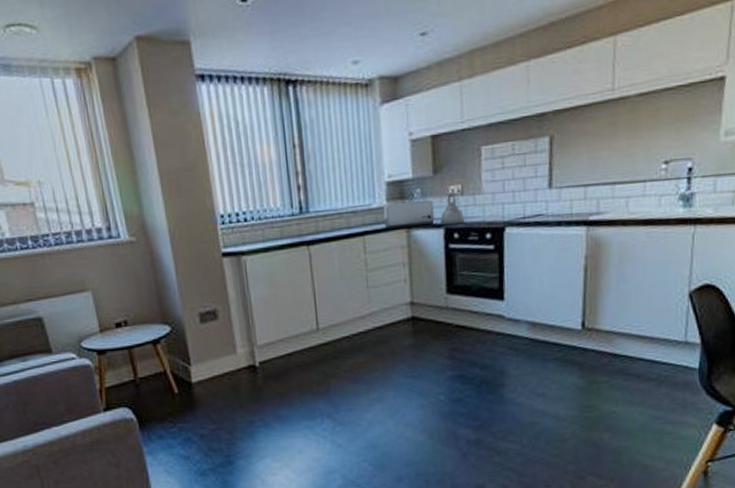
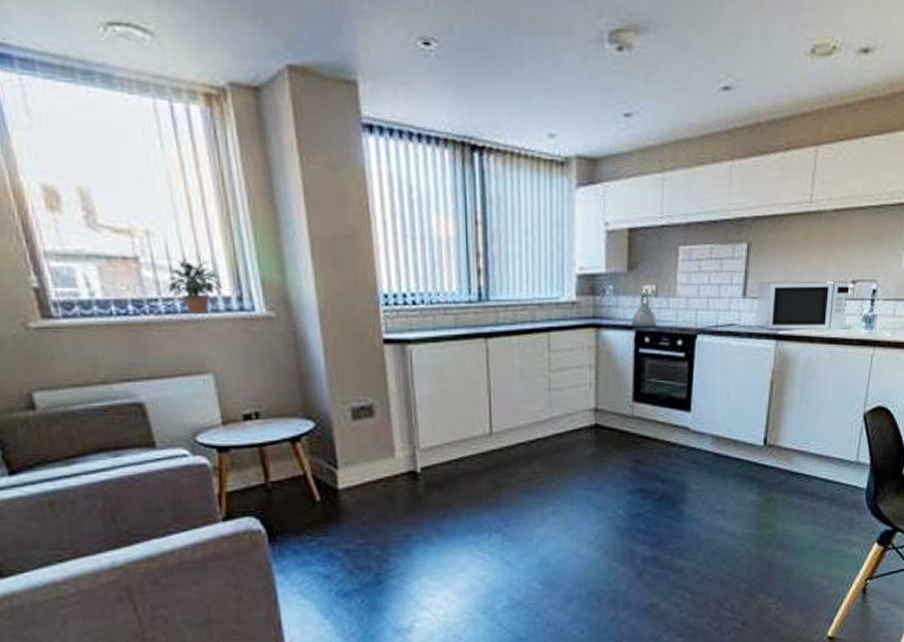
potted plant: none [54,199,95,245] -> present [166,257,222,315]
toaster: present [382,200,435,229] -> none [571,298,626,326]
microwave: none [563,163,669,217] -> present [756,282,853,330]

